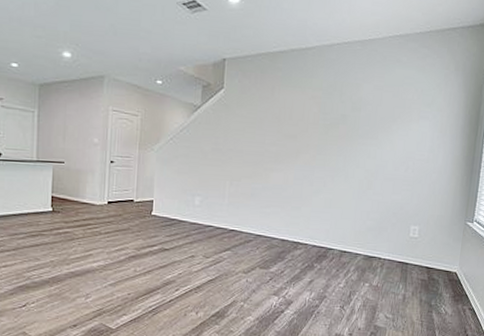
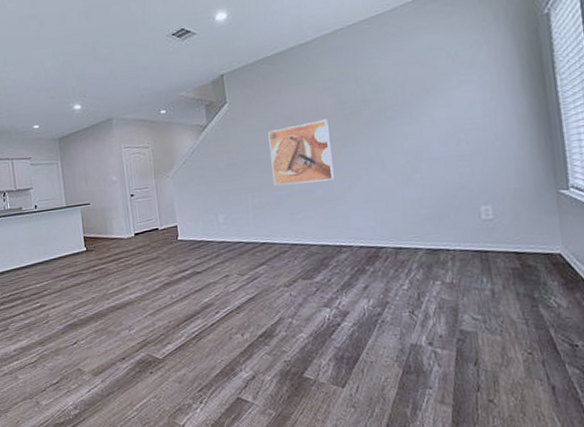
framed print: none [252,124,310,182] -> present [268,119,335,186]

